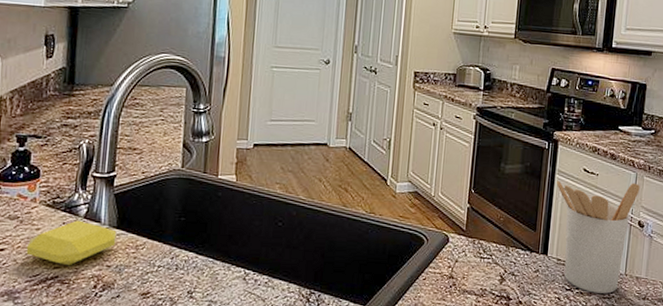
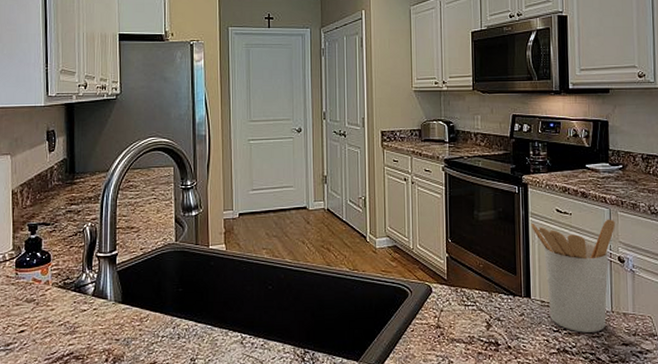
soap bar: present [26,220,117,266] -> none [43,298,122,342]

